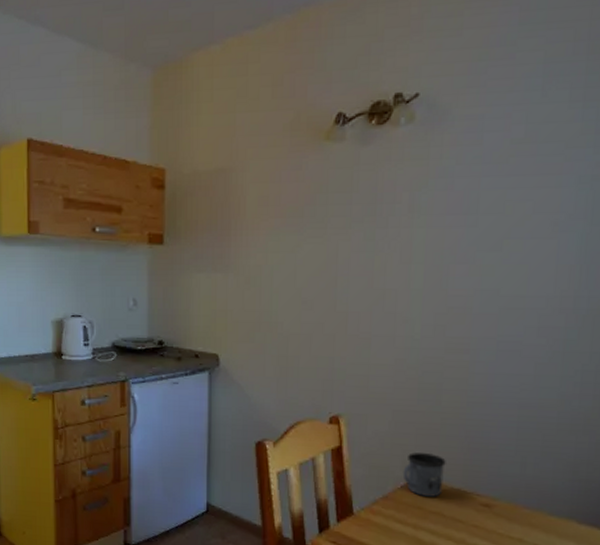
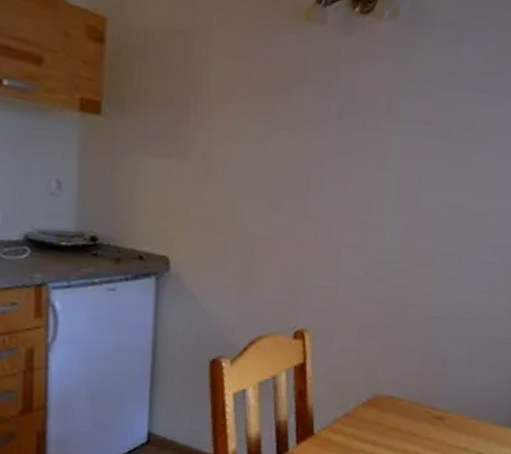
mug: present [402,452,446,497] -> none [365,368,407,412]

